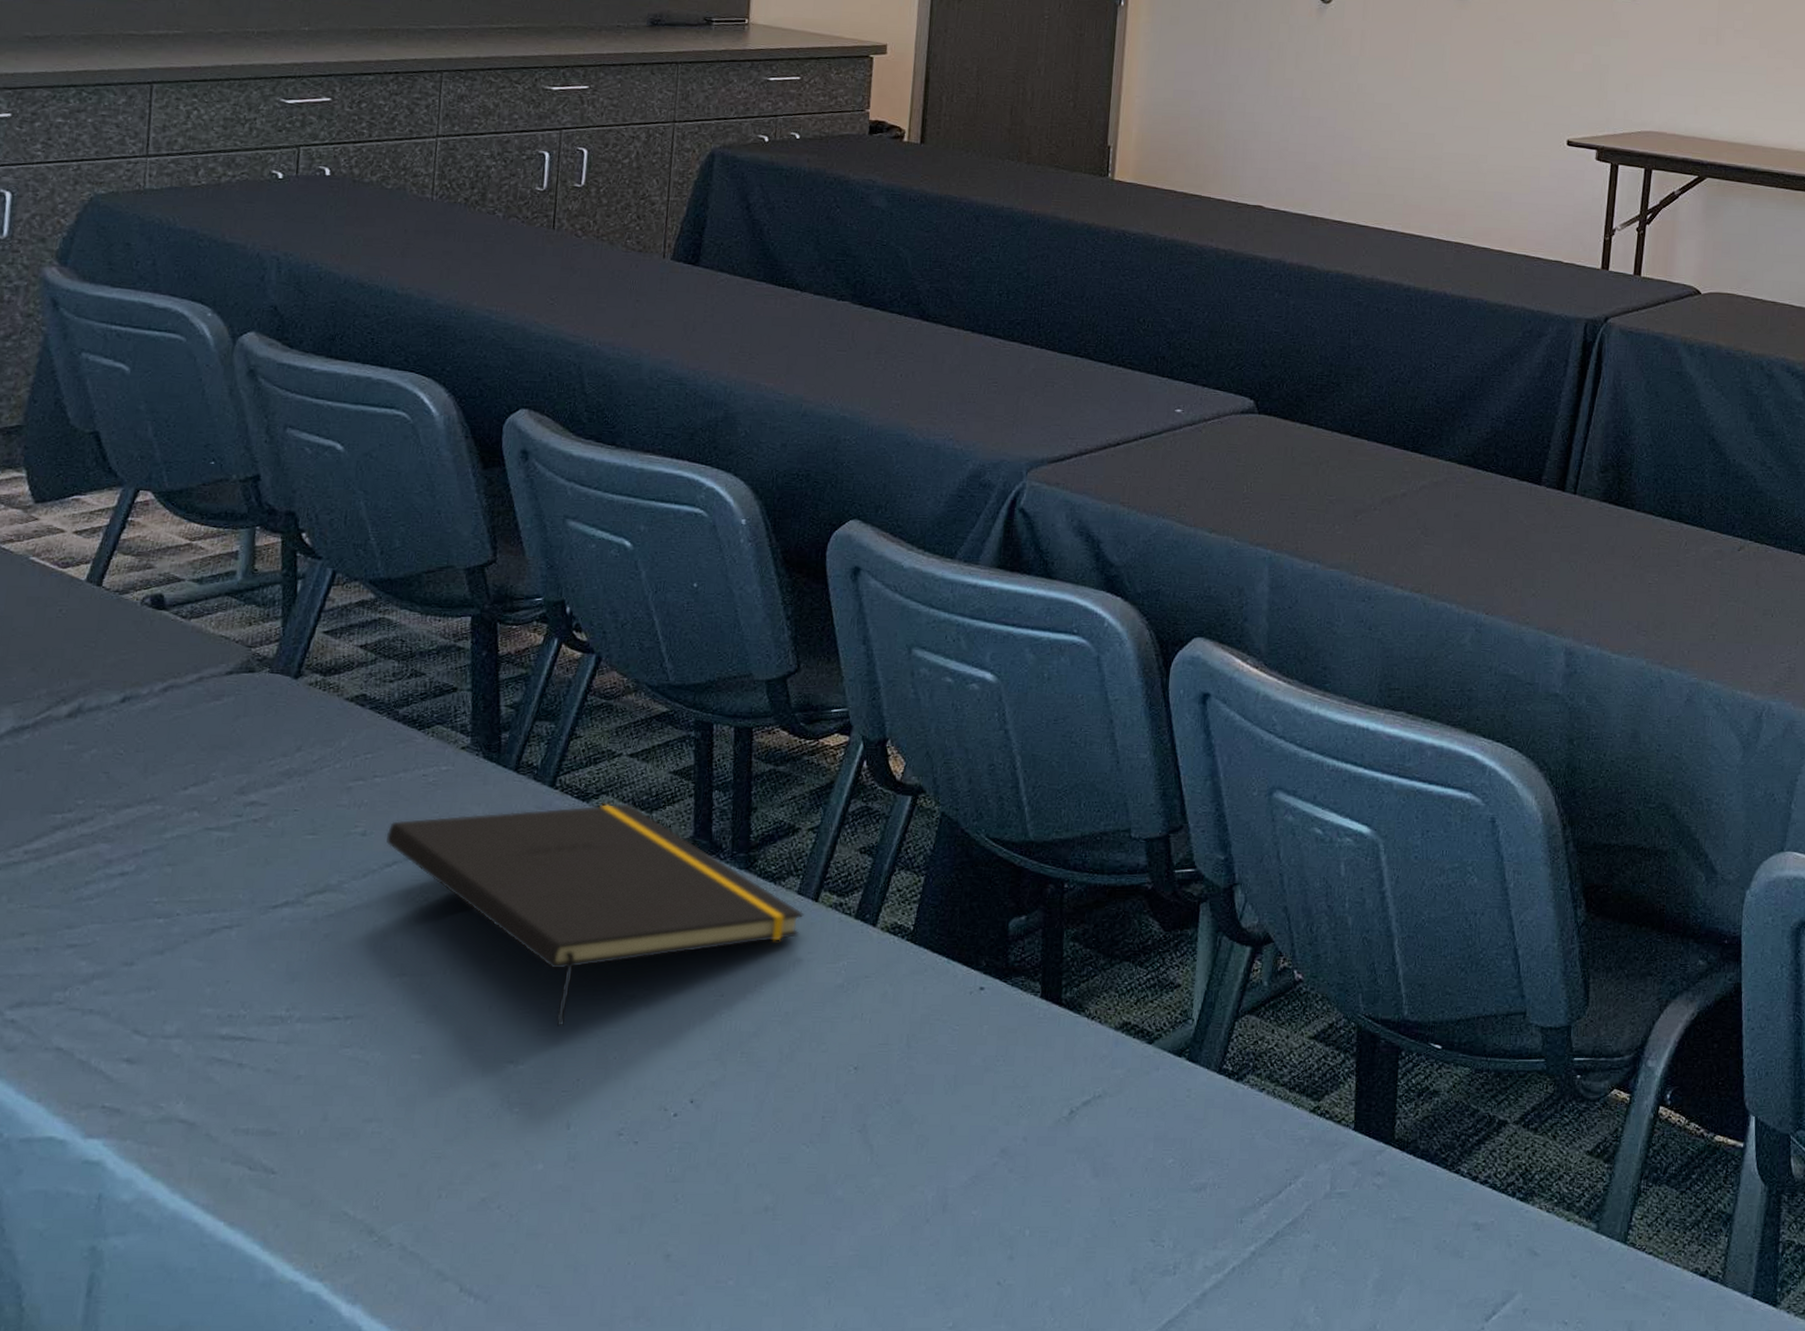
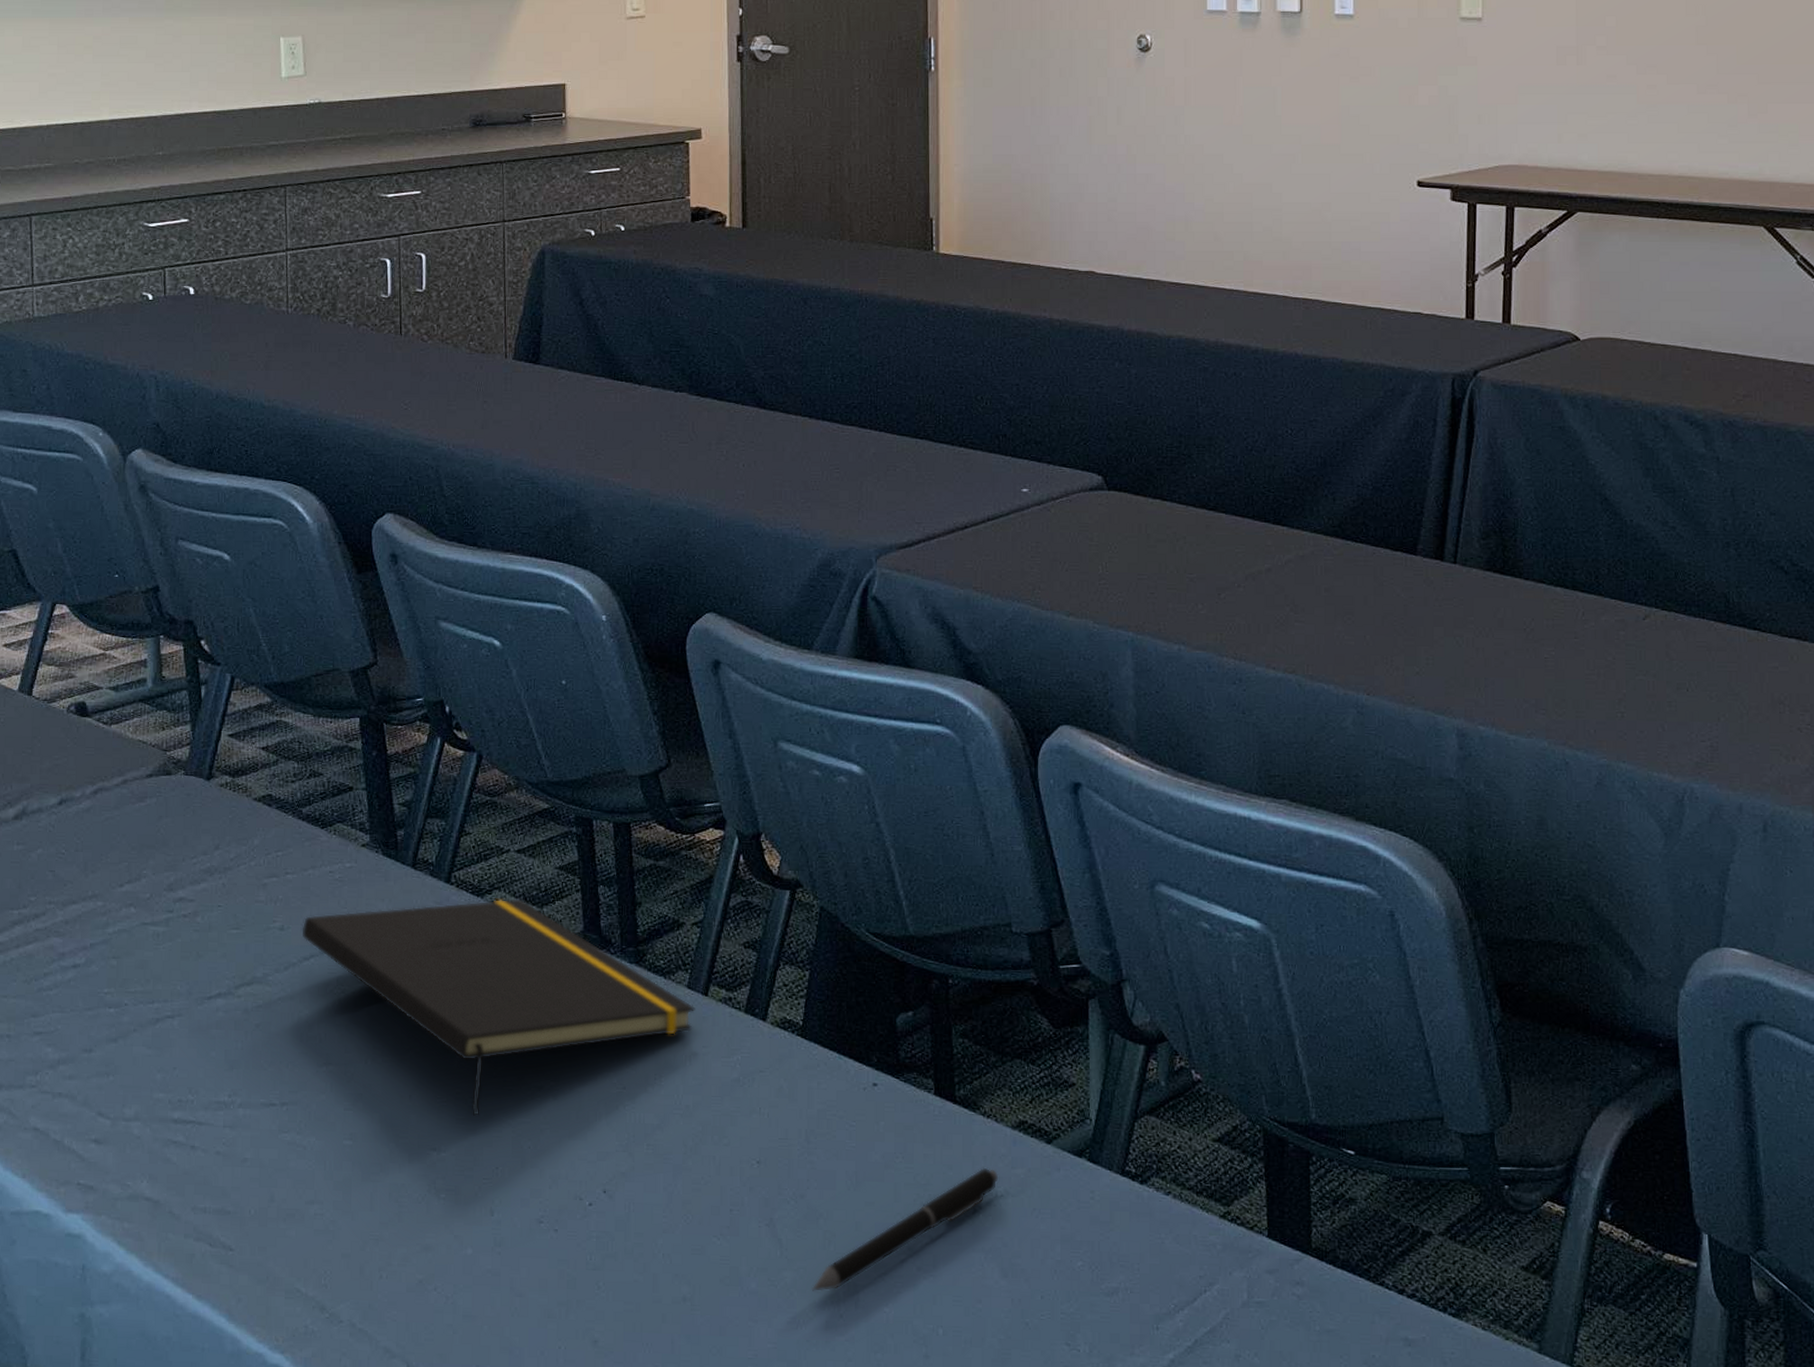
pen: none [899,1068,1099,1197] -> present [811,1167,999,1292]

